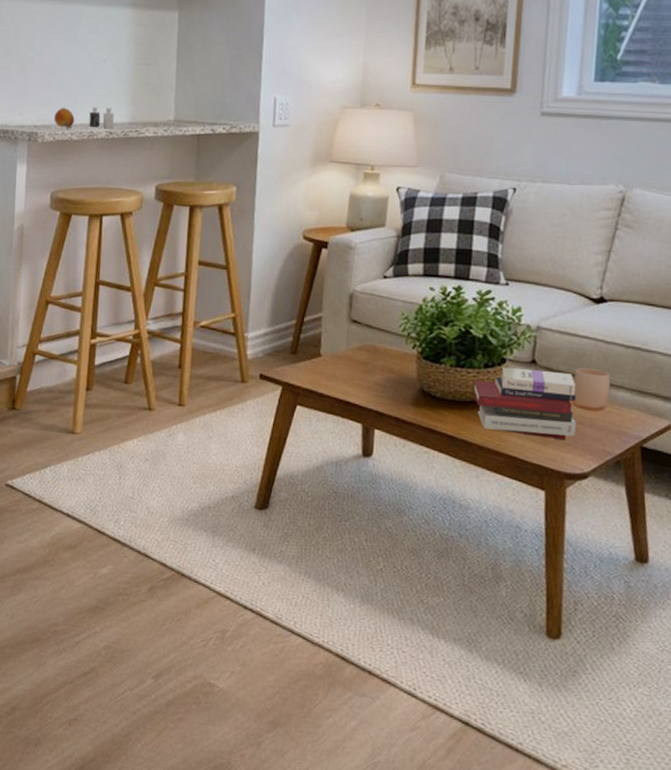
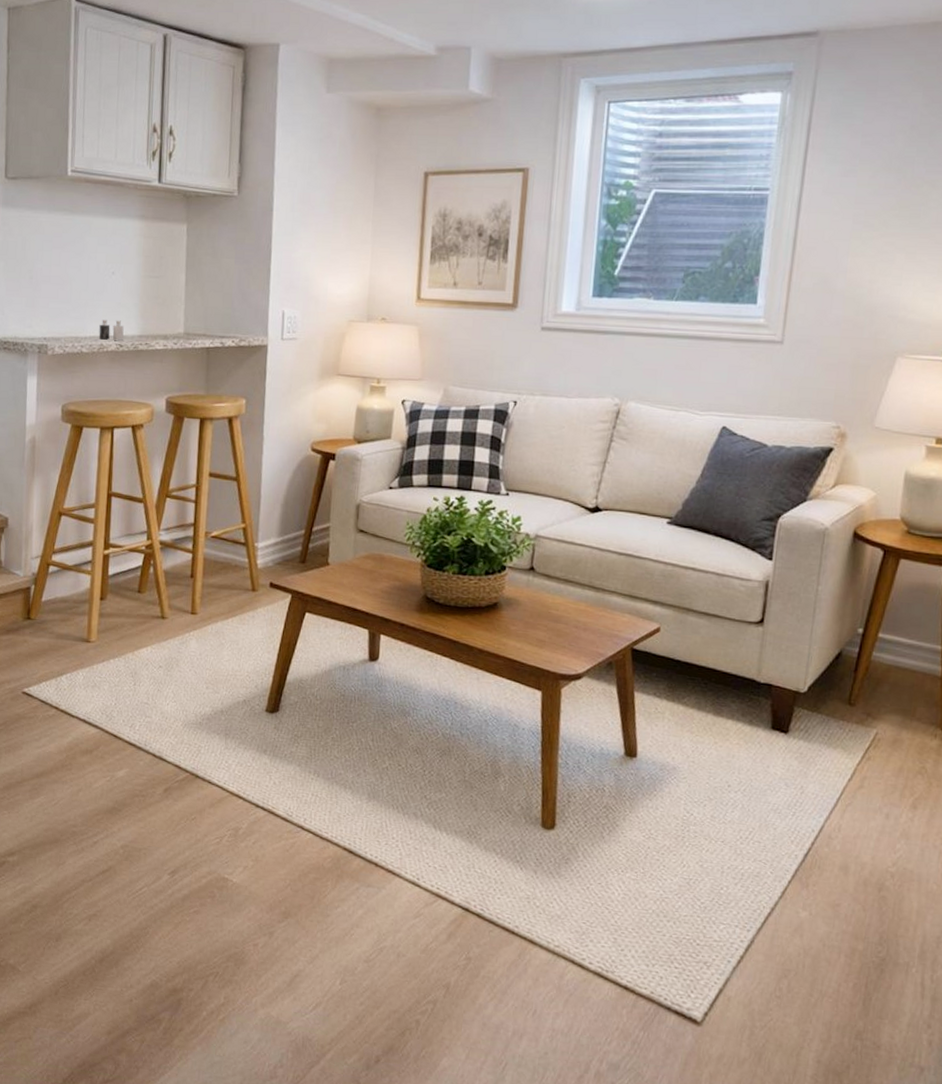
fruit: present [54,108,75,128] -> none [64,320,84,341]
books: present [473,366,577,440] -> none [474,573,572,643]
mug: present [572,367,611,412] -> none [568,573,605,616]

